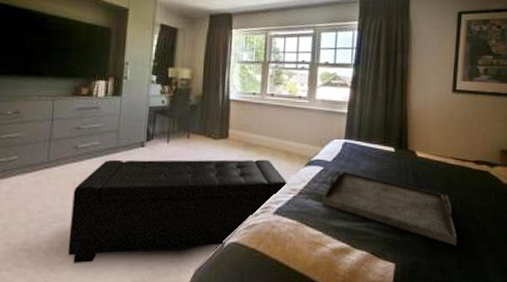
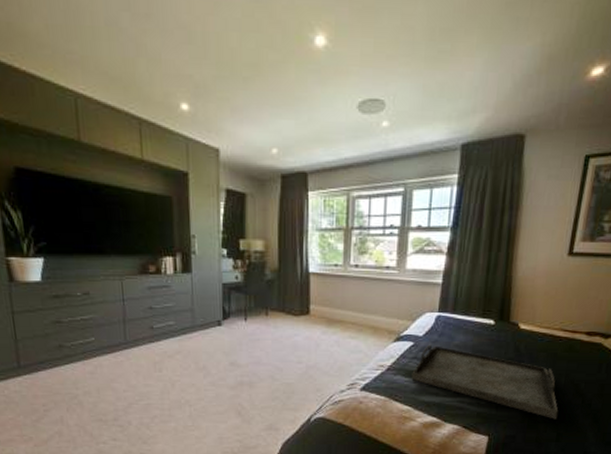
ottoman: present [67,159,288,263] -> none [155,335,376,437]

